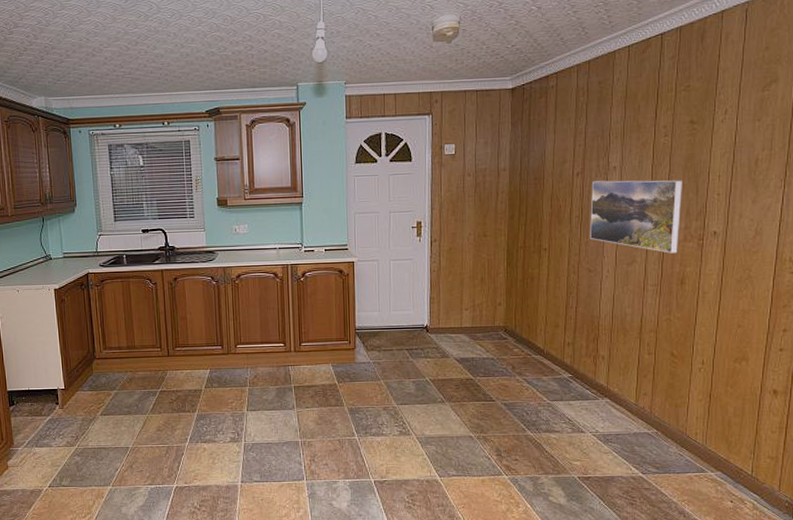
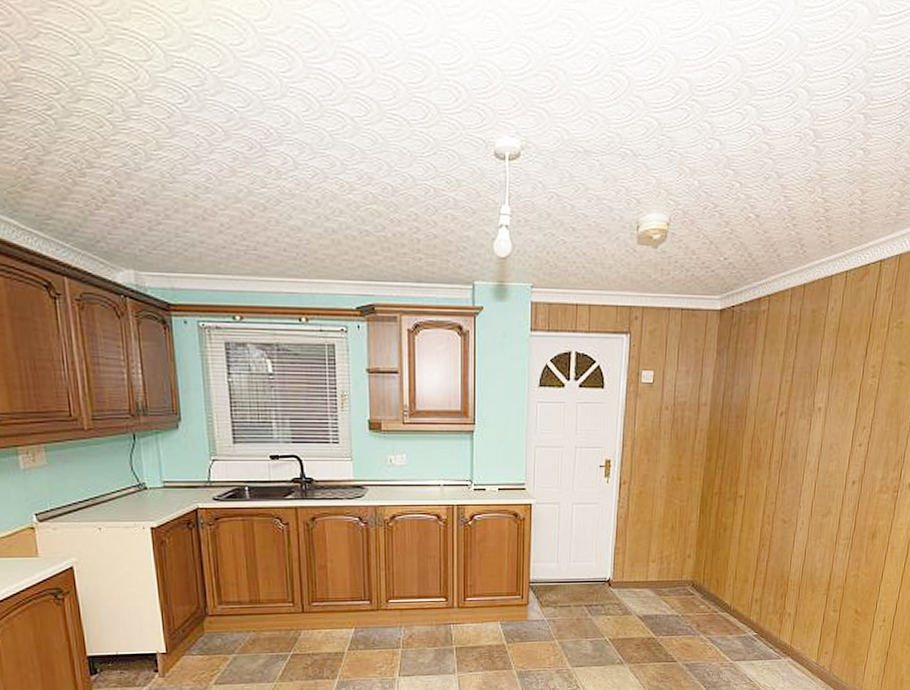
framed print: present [590,180,682,253] -> none [788,423,885,505]

